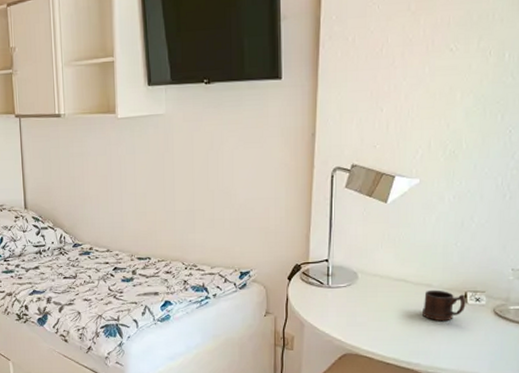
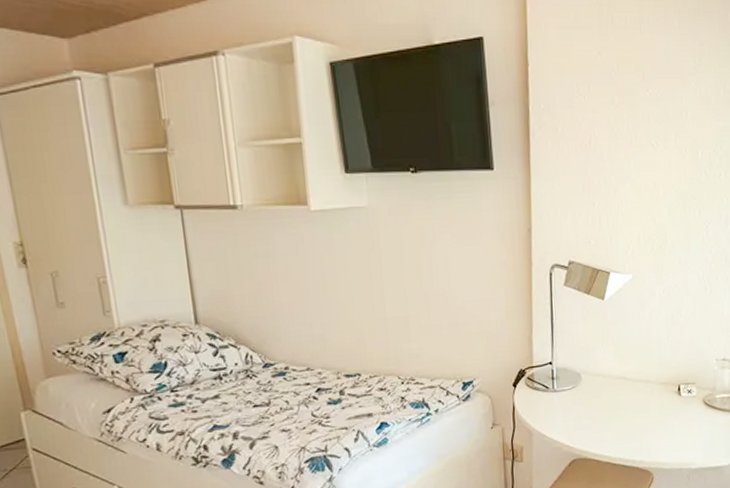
mug: present [423,290,466,322] -> none [643,385,680,416]

